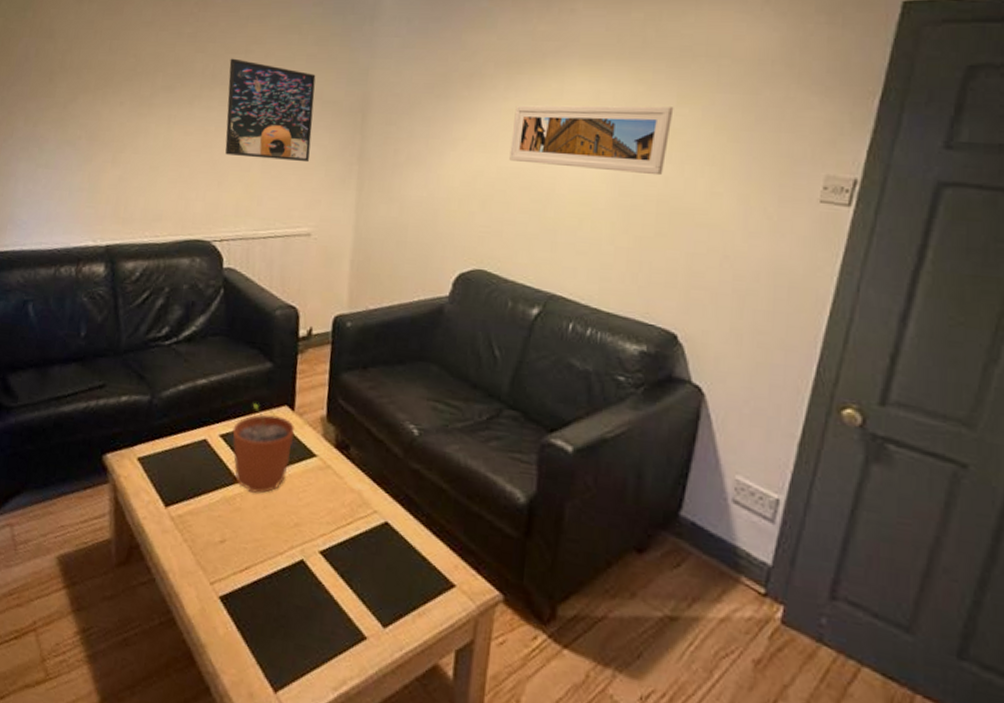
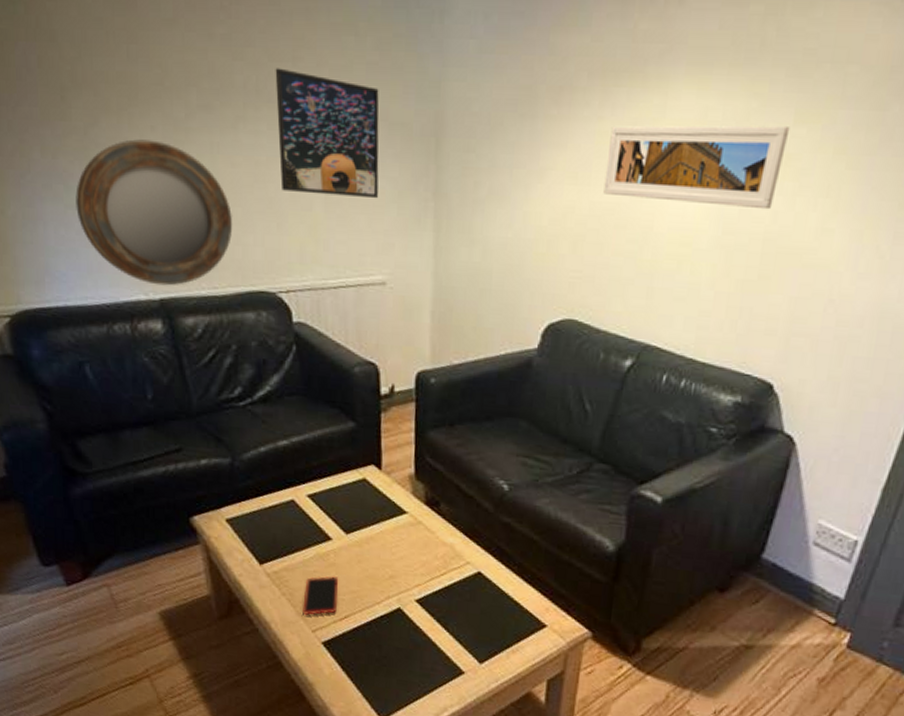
home mirror: none [45,112,180,234] -> present [75,139,233,286]
smartphone: none [202,522,242,566] -> present [303,576,338,616]
plant pot: present [232,404,296,493] -> none [320,464,384,549]

